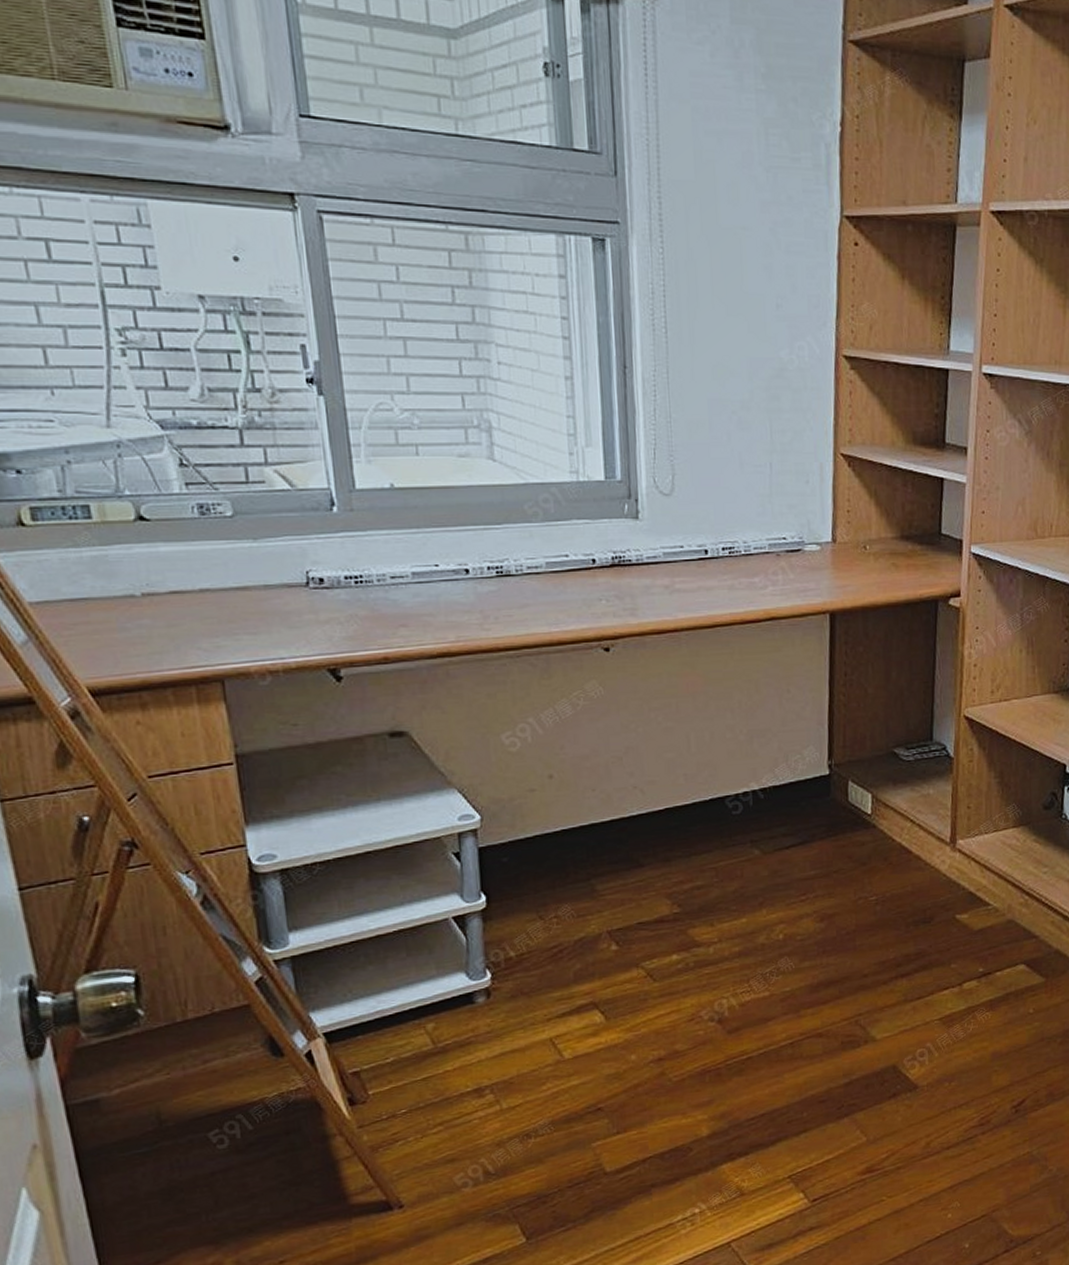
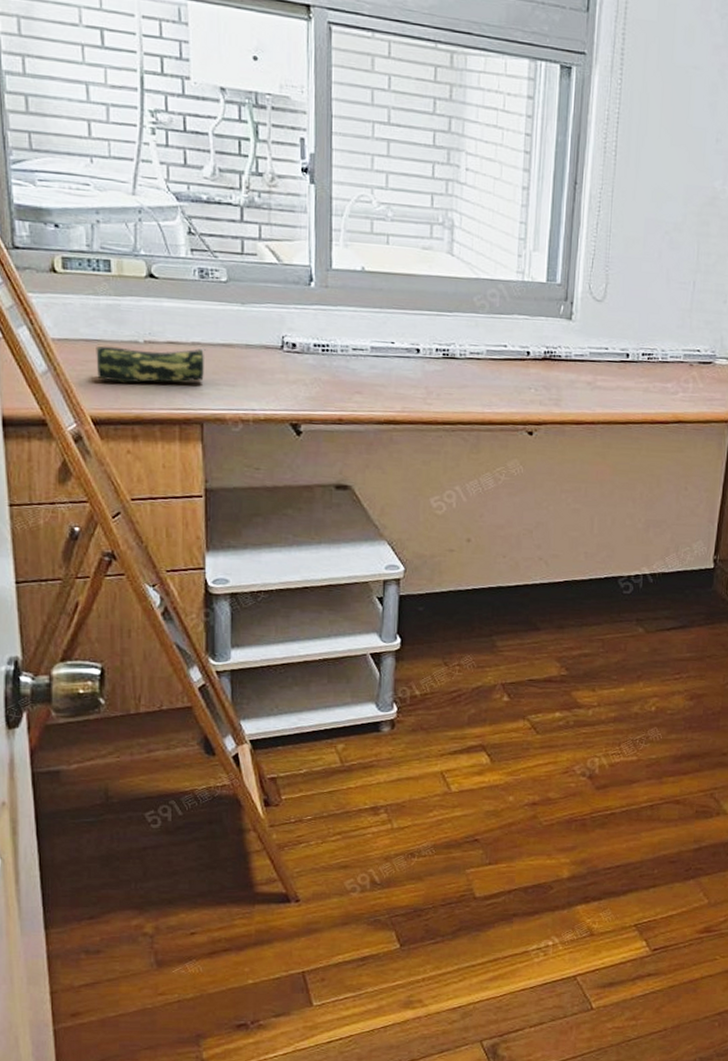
pencil case: none [84,594,219,645] -> present [96,345,207,383]

